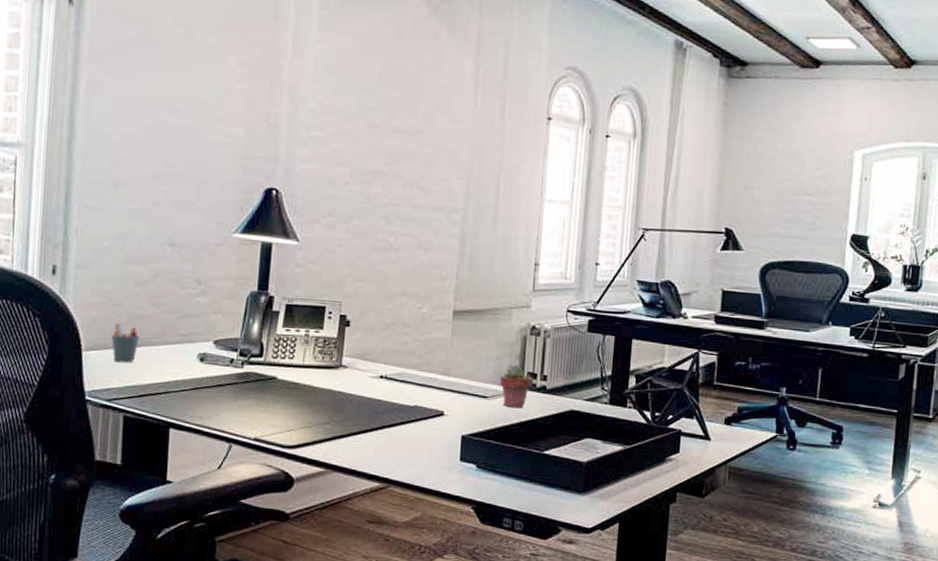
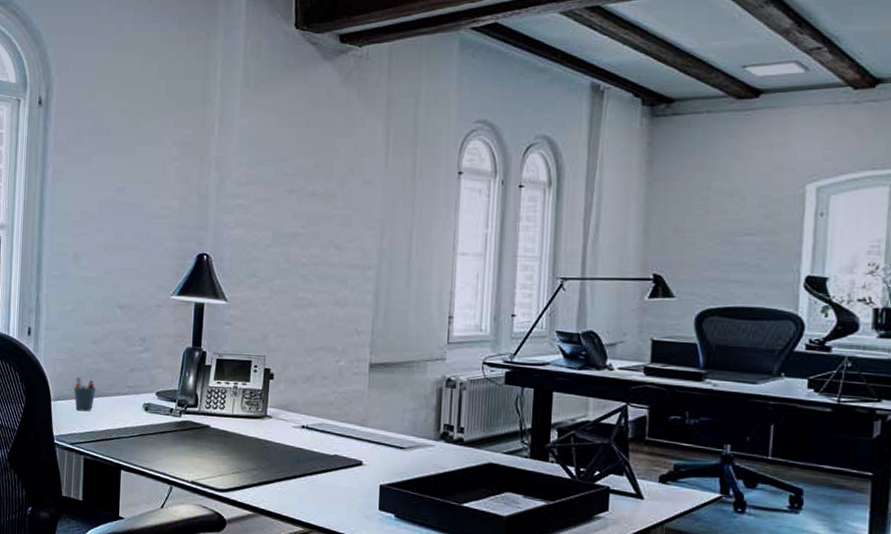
potted succulent: present [499,364,532,409] -> none [416,416,448,460]

